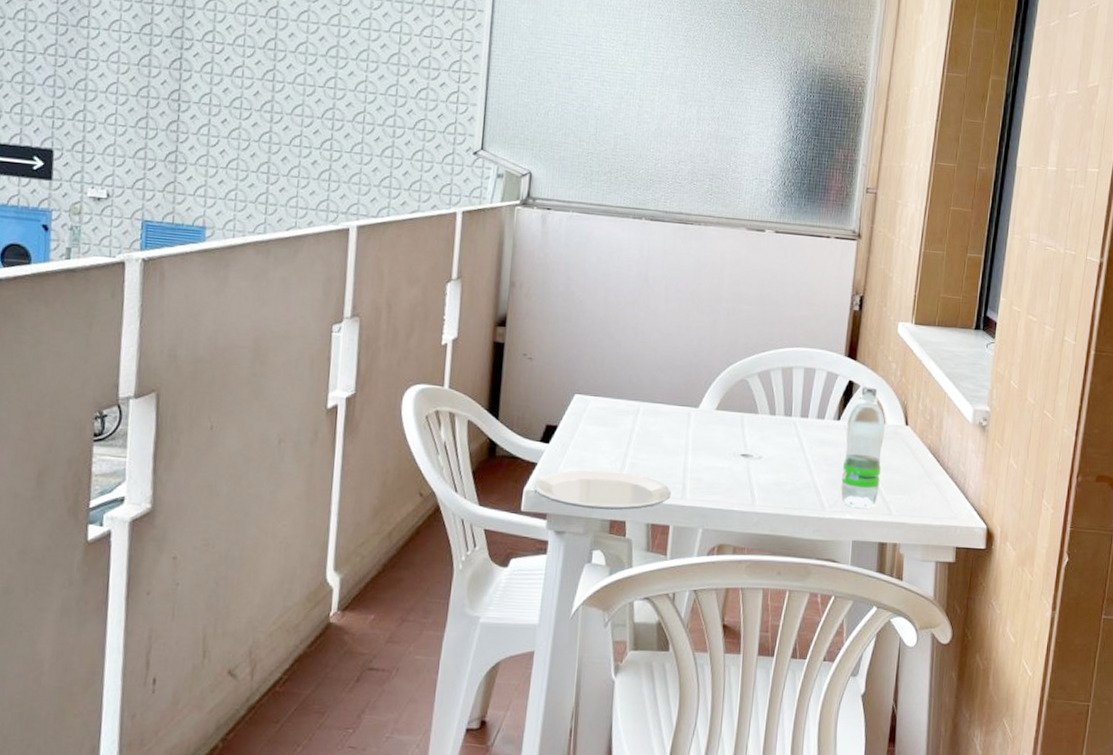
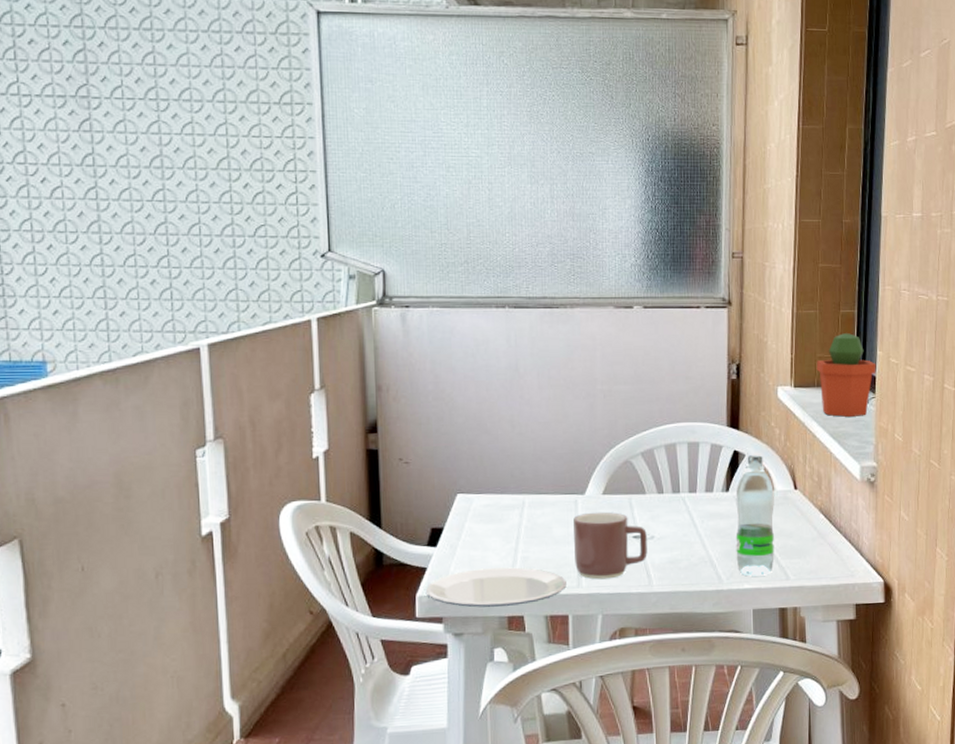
mug: none [681,426,755,494] -> present [573,511,647,580]
succulent plant: none [938,276,999,360] -> present [816,333,877,417]

